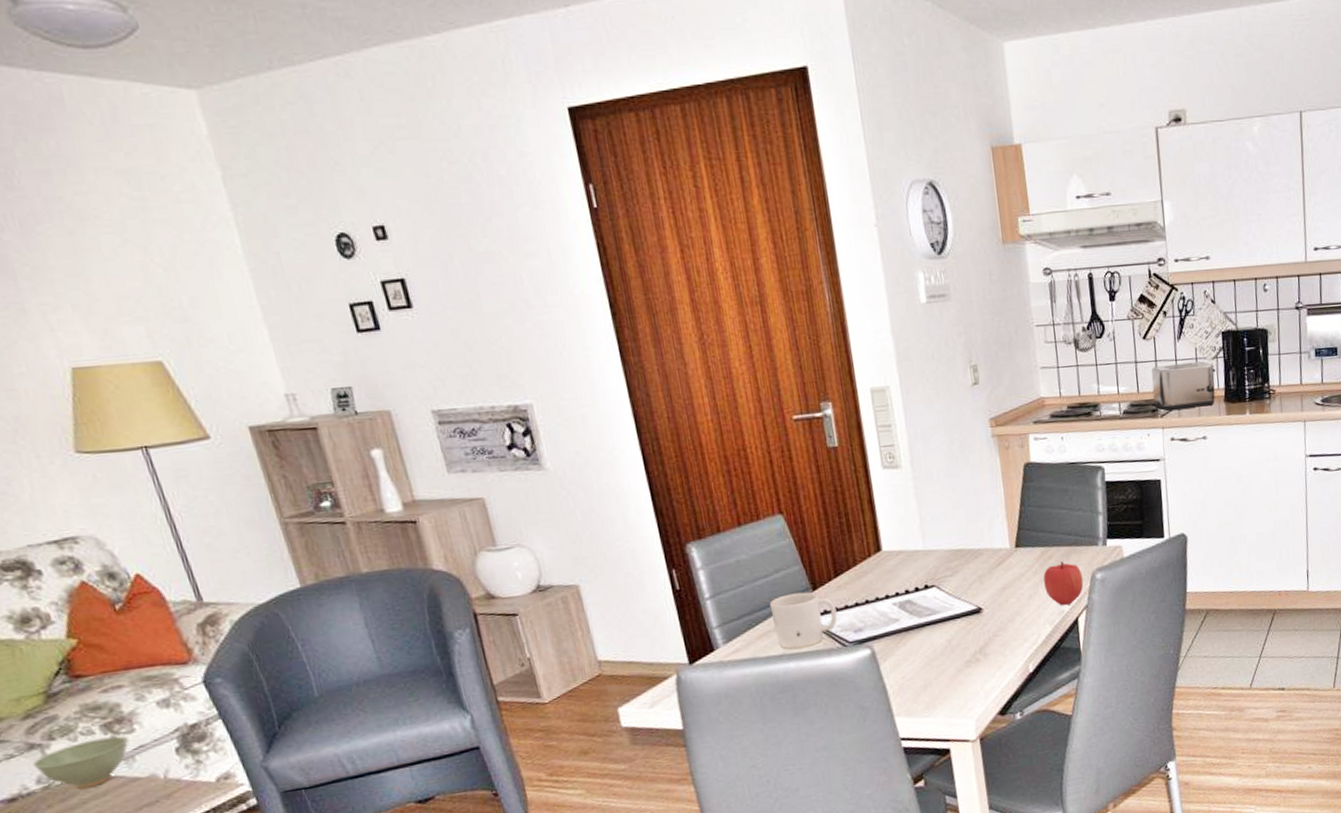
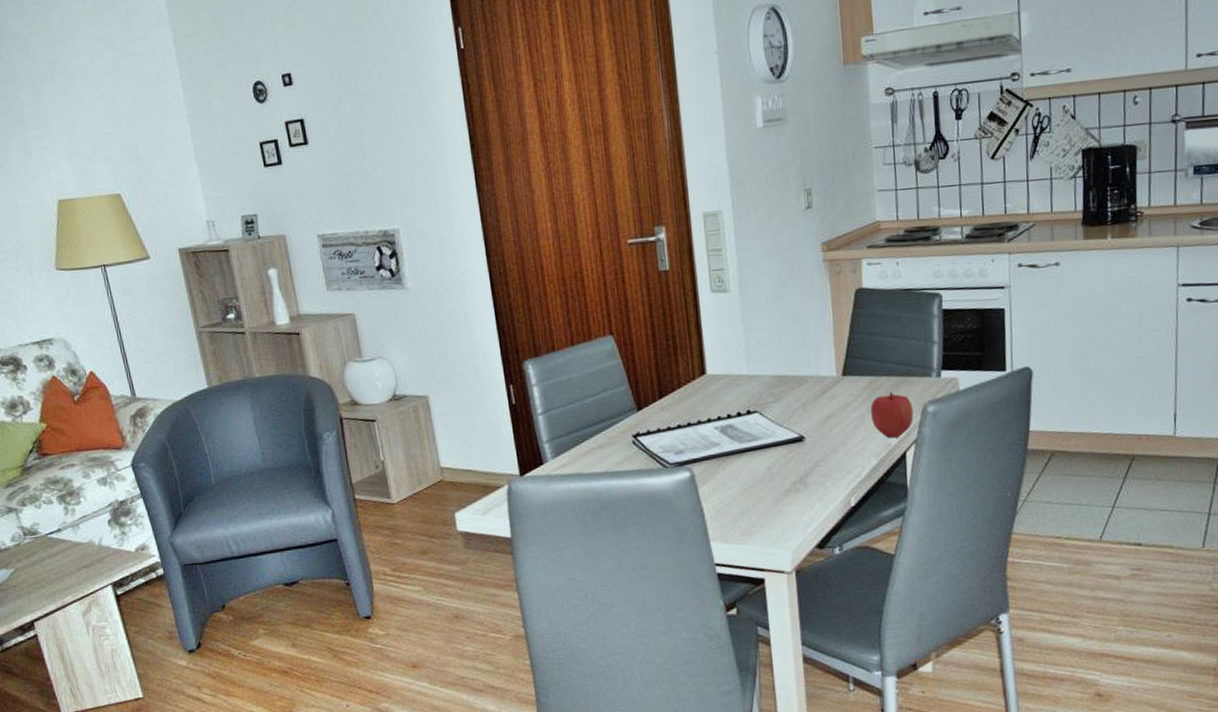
bowl: present [33,736,128,789] -> none [10,506,75,549]
mug: present [769,592,838,650] -> none [596,412,660,468]
toaster: present [1151,361,1215,412] -> none [998,181,1073,236]

